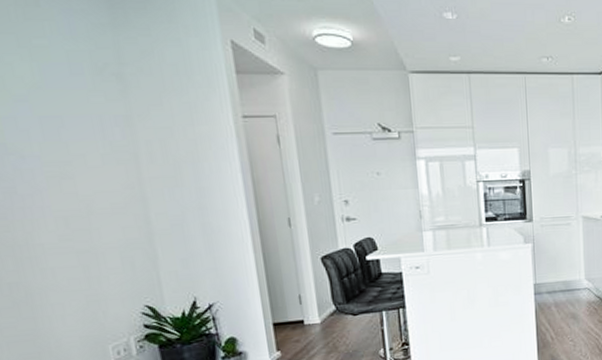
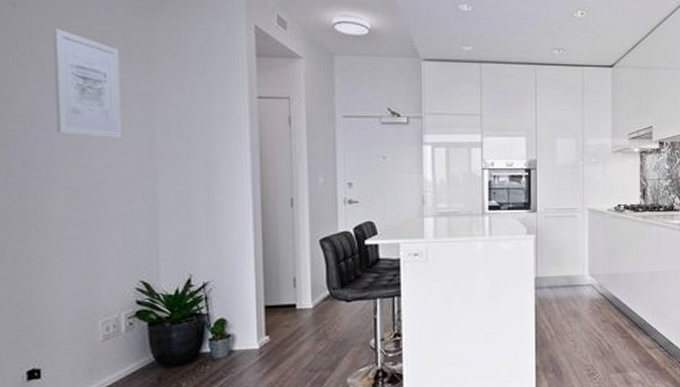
wall art: none [12,48,106,165] -> present [52,28,122,138]

